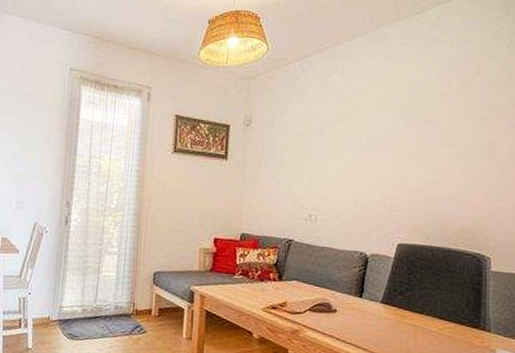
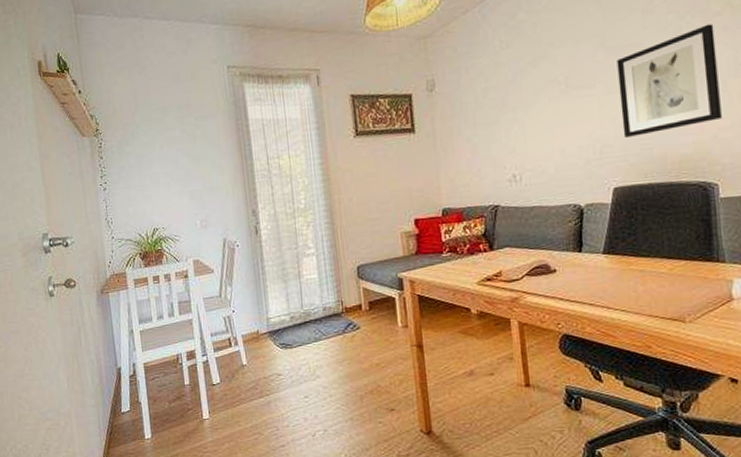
wall art: none [412,116,499,202] -> present [616,24,722,137]

